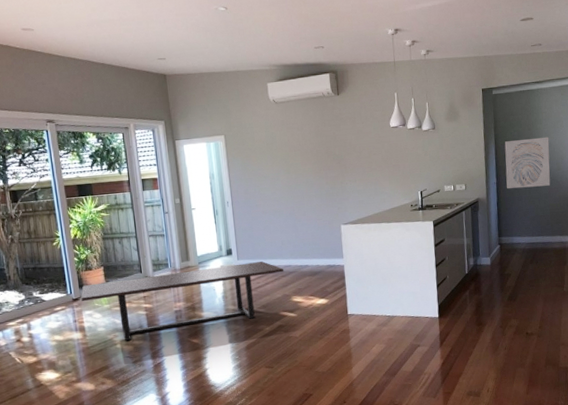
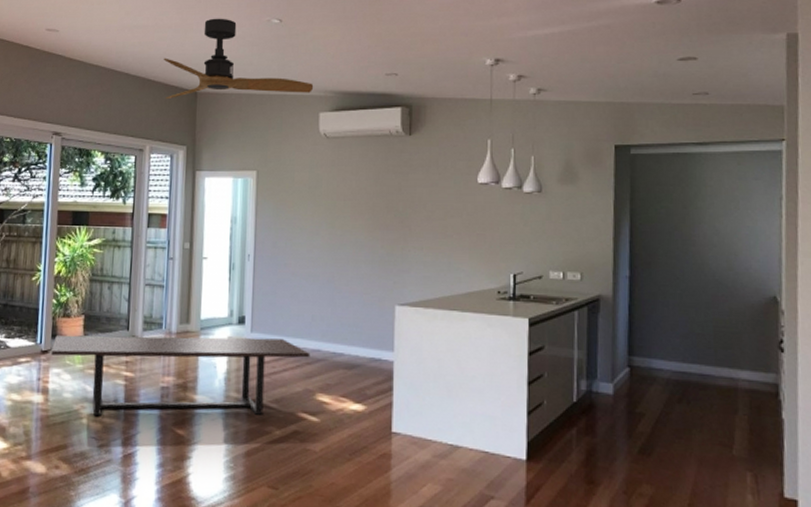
ceiling fan: none [132,9,260,83] -> present [163,18,314,100]
wall art: present [504,136,551,189] -> none [644,220,716,291]

